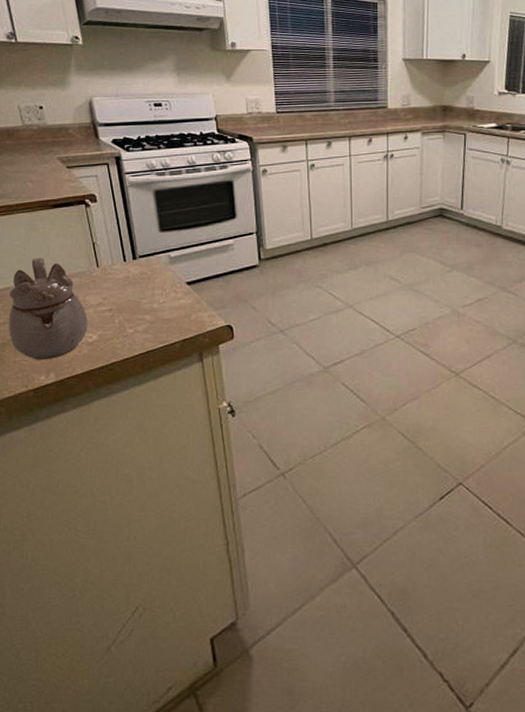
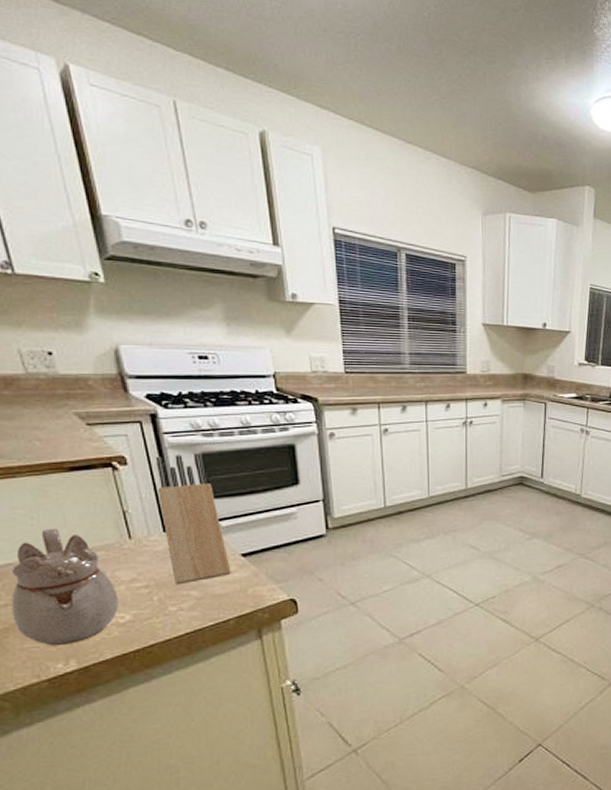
knife block: none [118,191,178,309] -> present [155,453,231,585]

